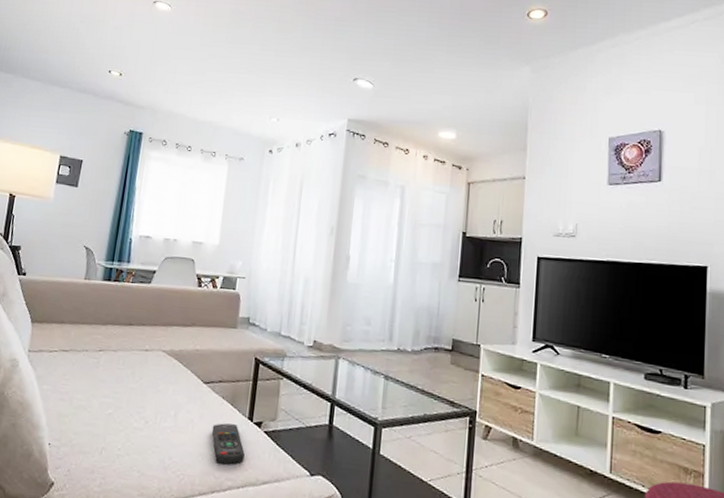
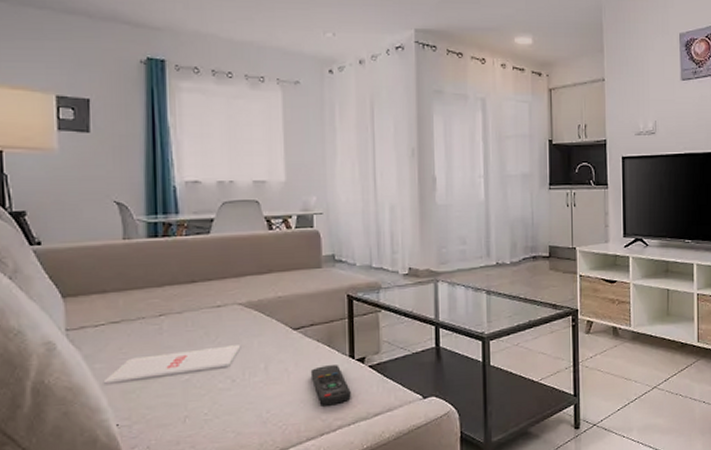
magazine: none [46,385,159,409] -> present [103,345,241,384]

